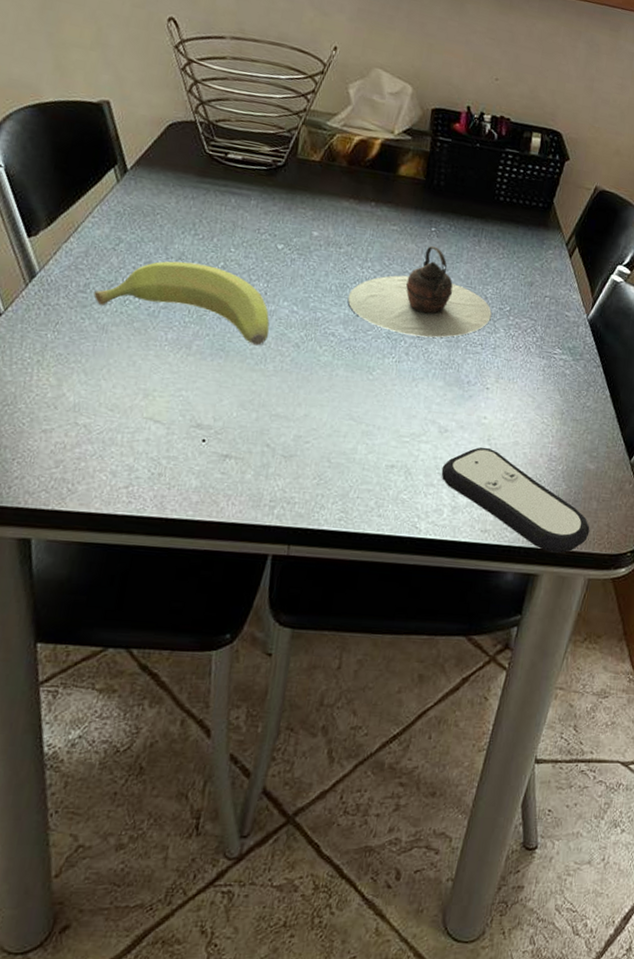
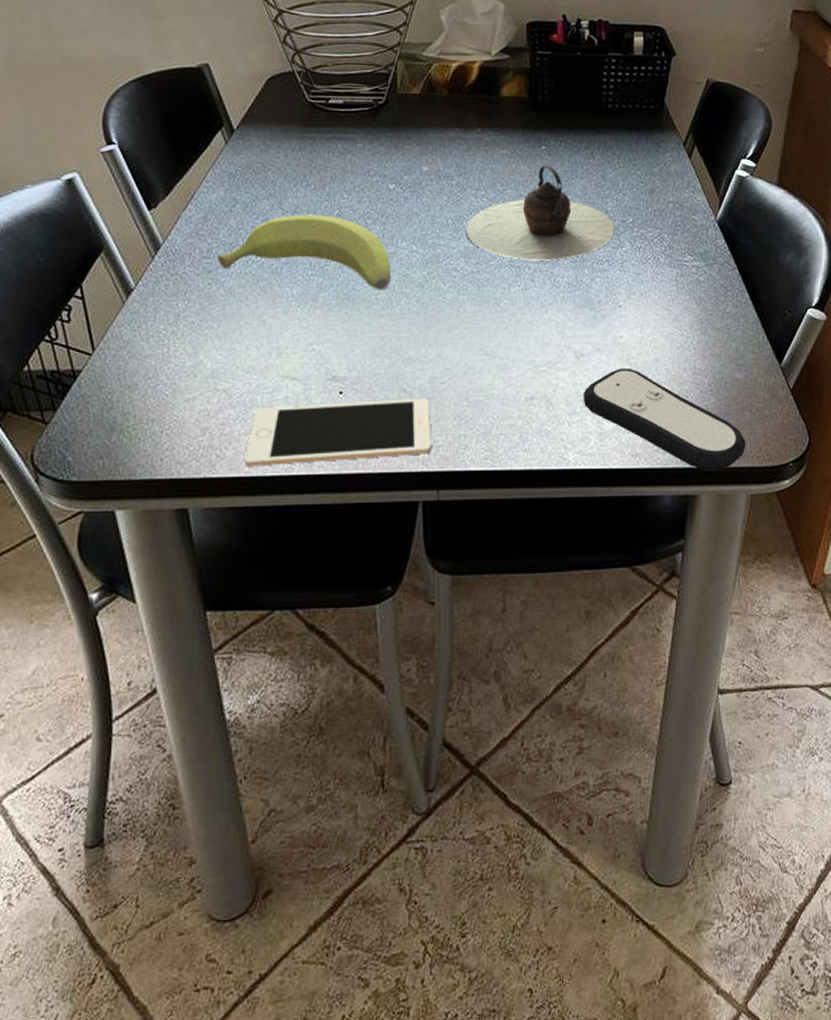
cell phone: none [96,447,292,510] -> present [245,397,431,466]

